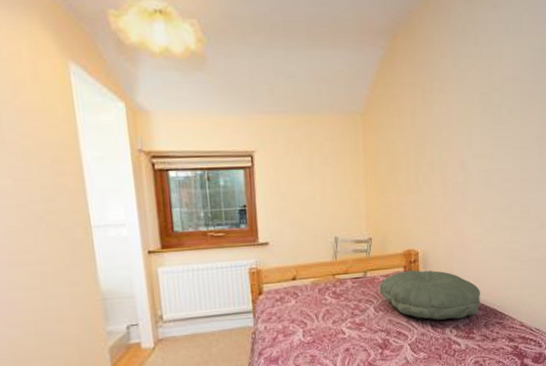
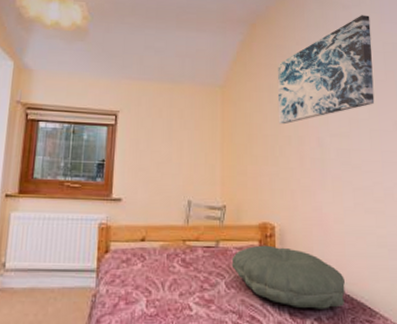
wall art: none [421,15,521,150] -> present [277,15,375,125]

